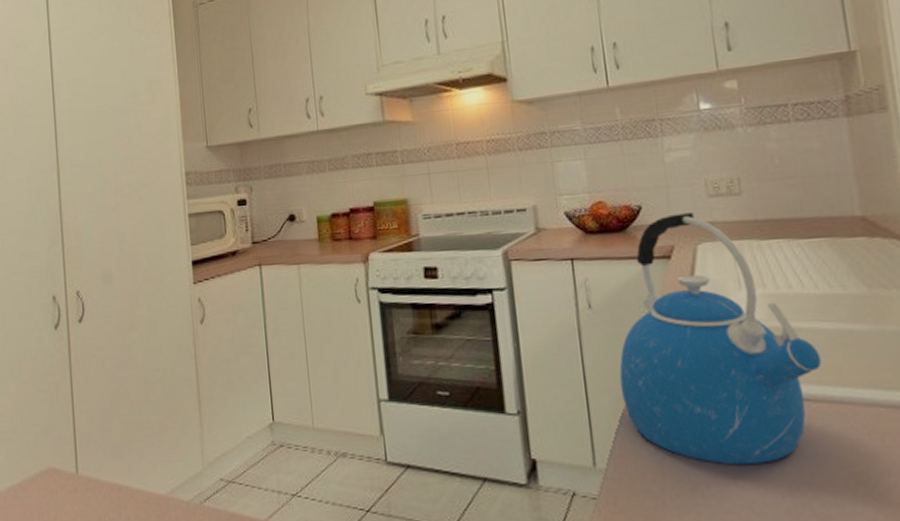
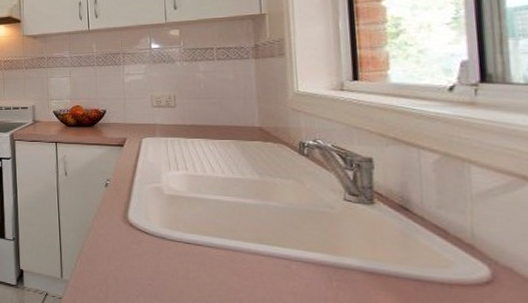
kettle: present [619,212,822,465] -> none [82,117,223,286]

